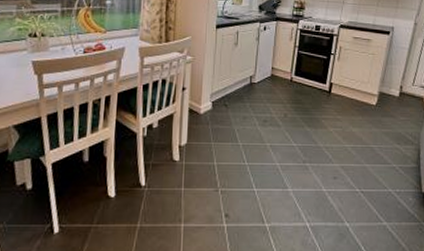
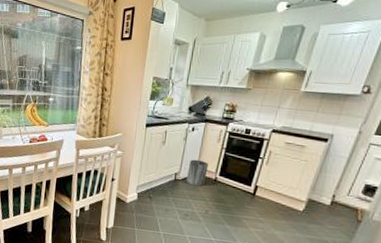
trash can: none [263,60,283,89] -> present [187,159,208,187]

